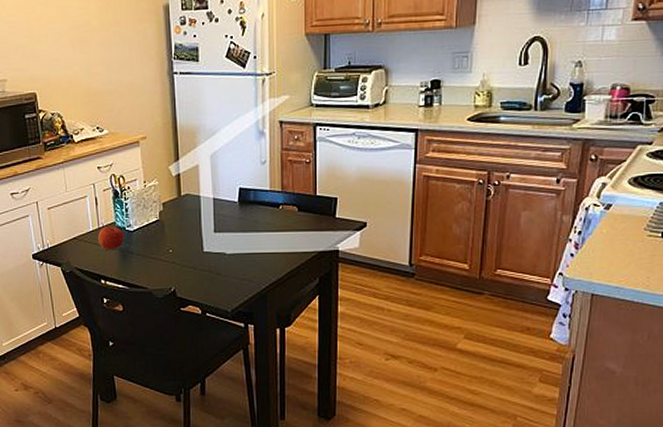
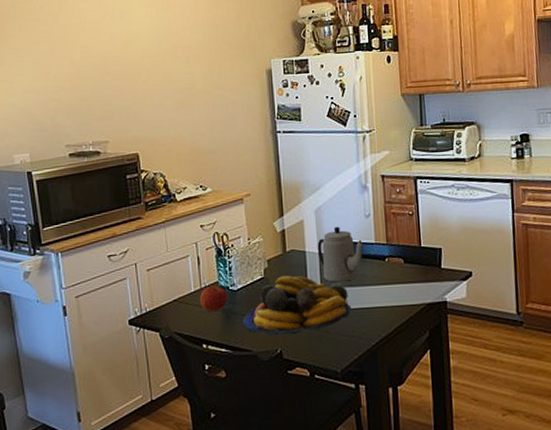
fruit bowl: none [139,219,244,275] -> present [243,276,352,336]
teapot: none [212,172,258,227] -> present [317,226,364,282]

